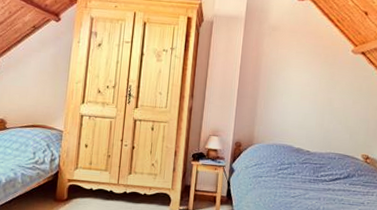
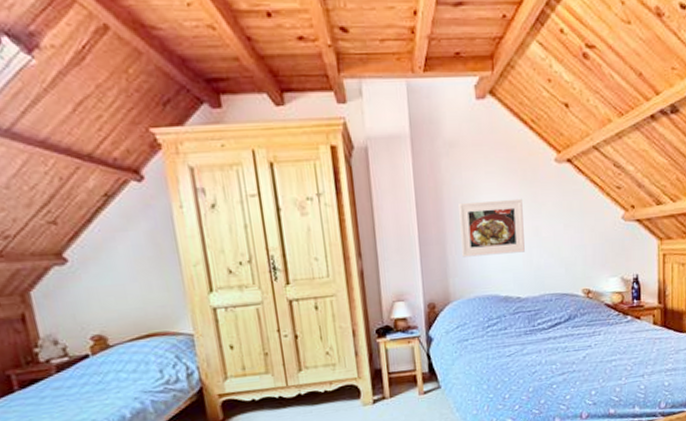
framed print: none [269,71,322,116] -> present [459,198,525,257]

